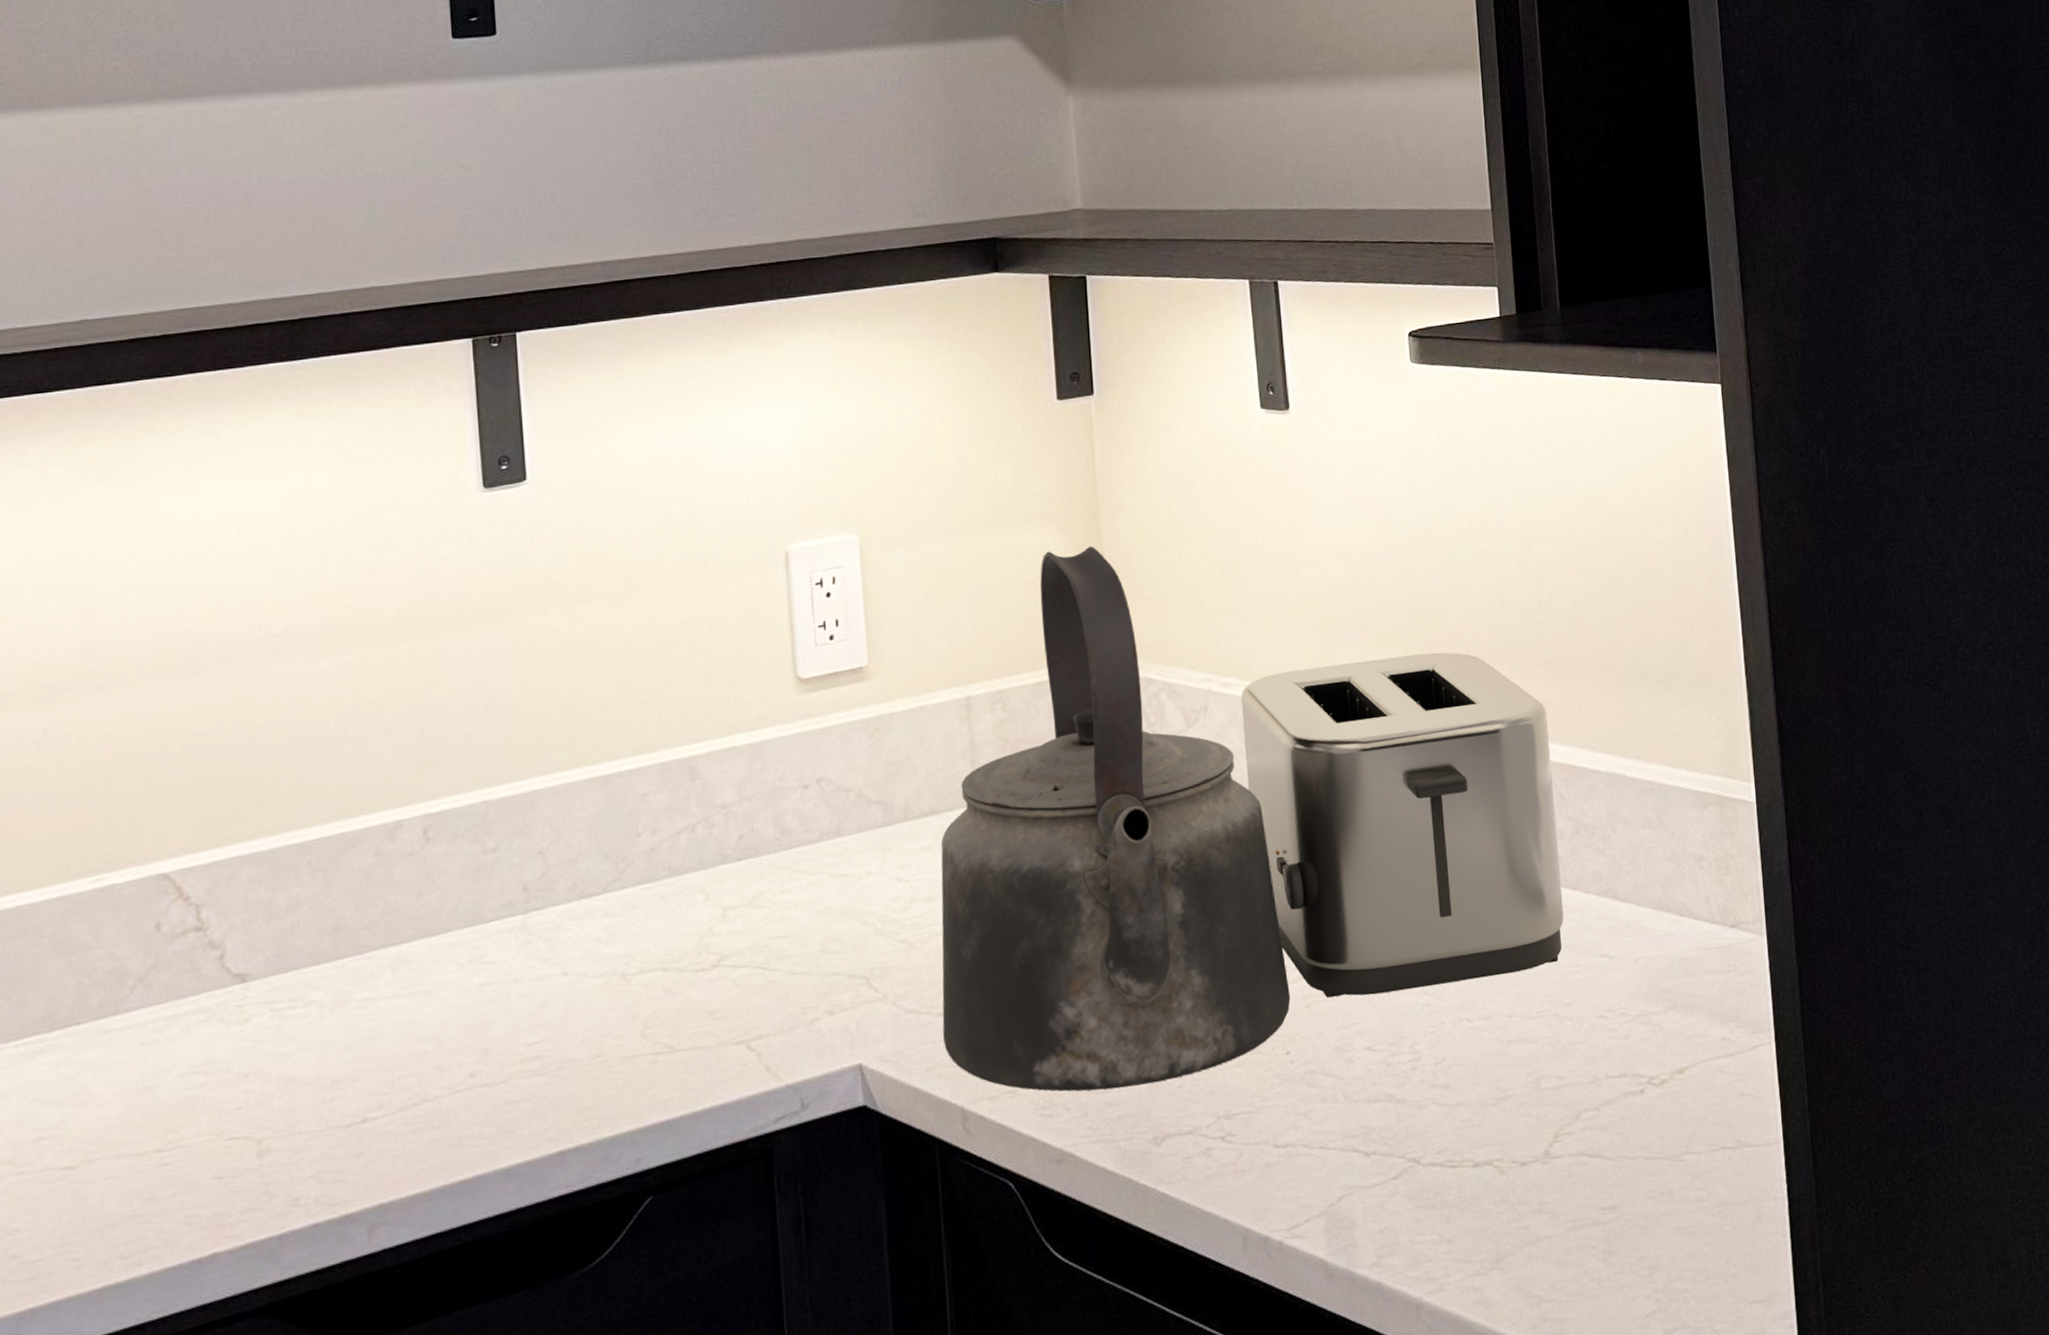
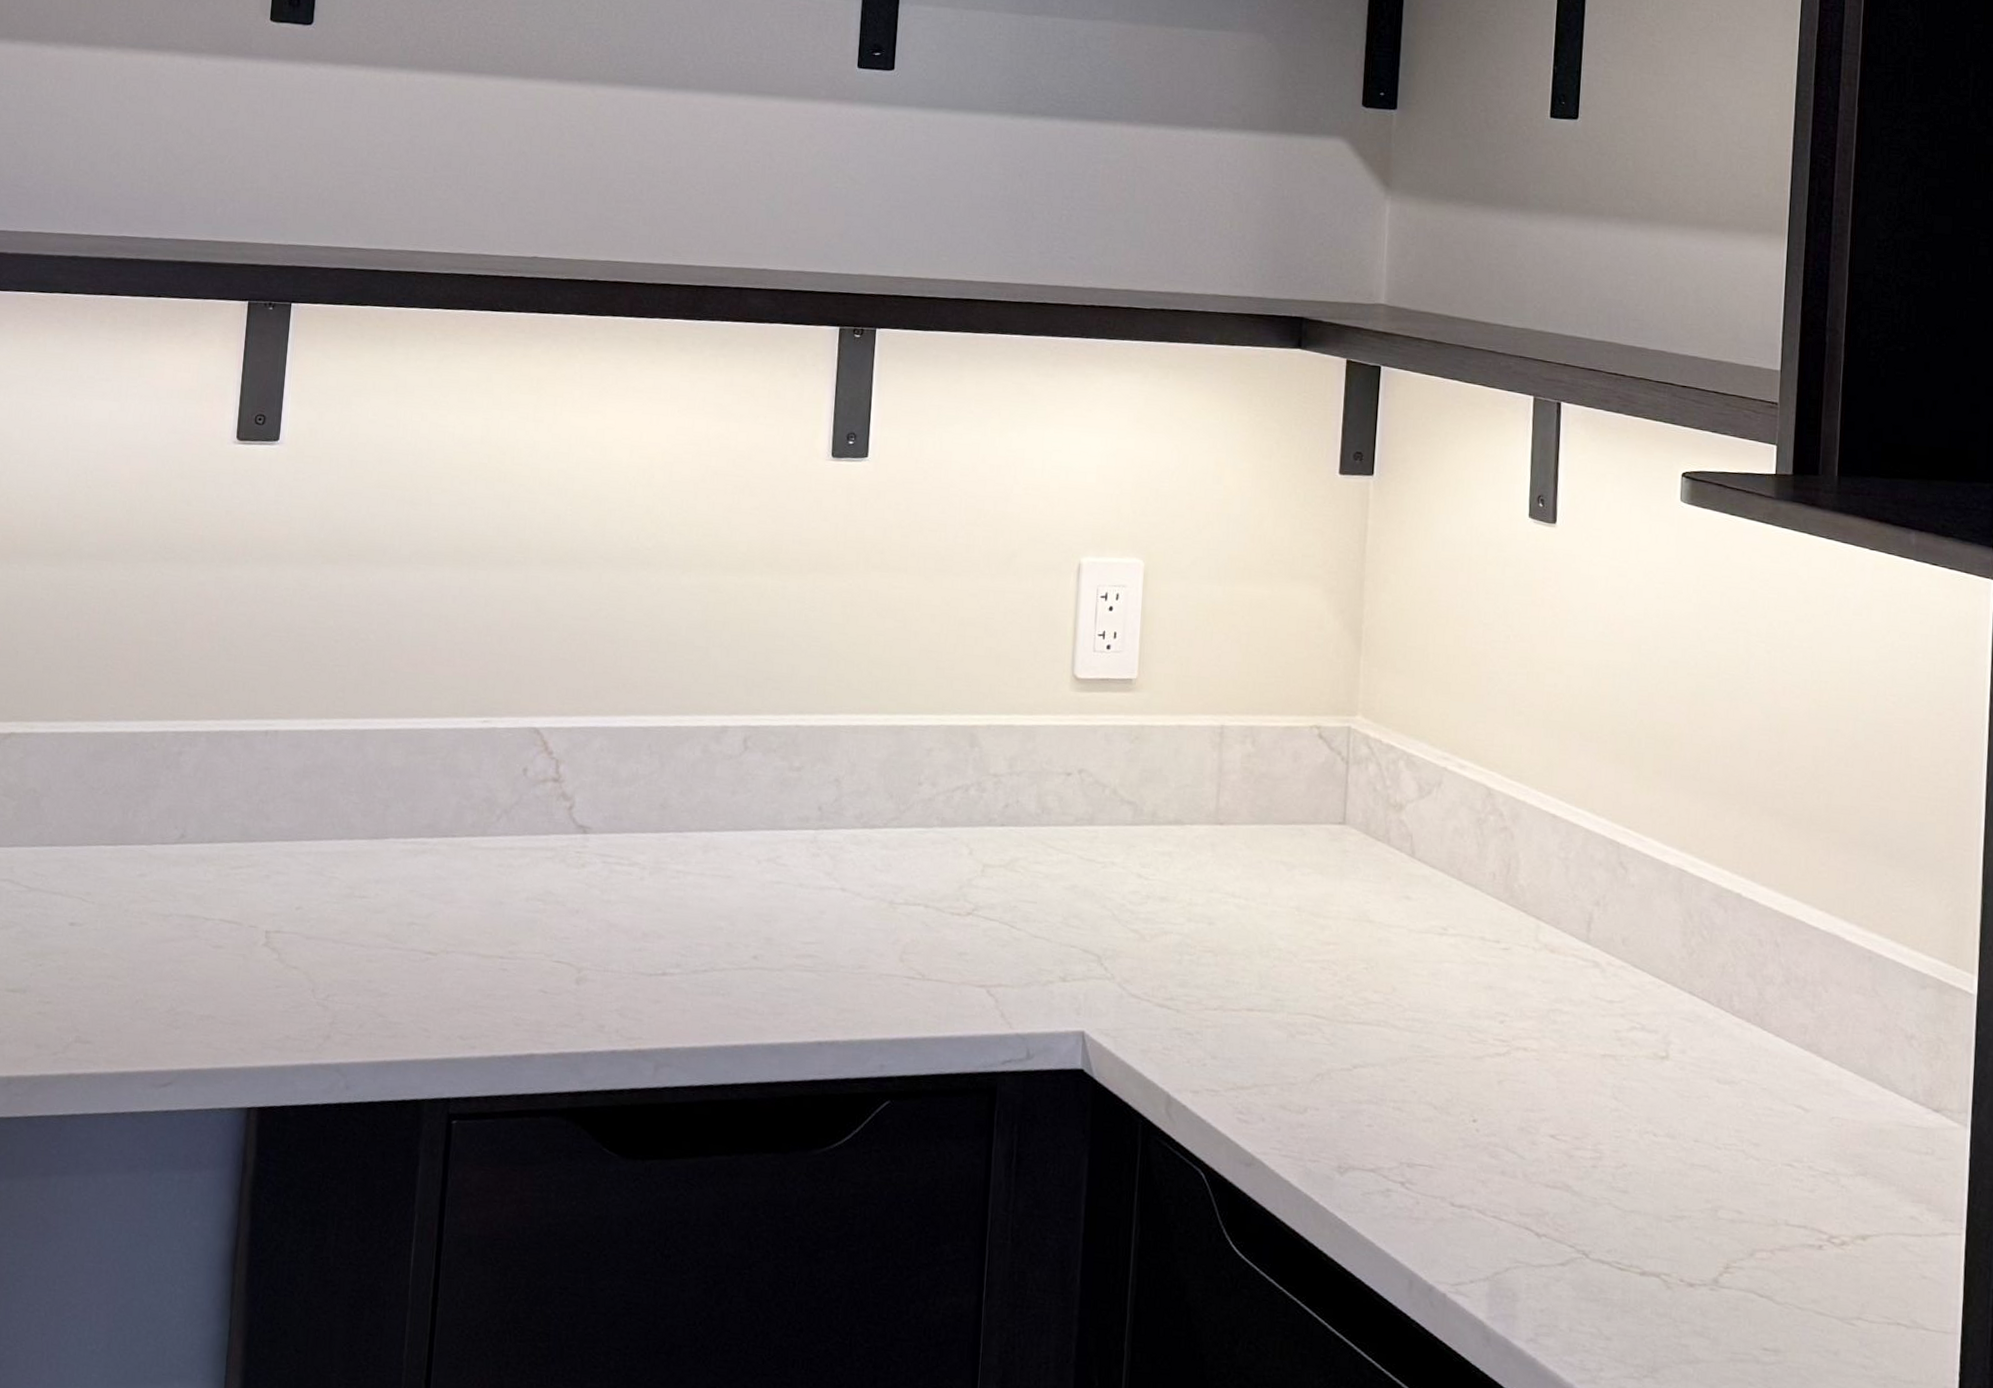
kettle: present [941,546,1291,1091] -> none [1159,610,1484,1117]
toaster: present [1240,652,1564,998] -> none [1469,766,1772,1102]

